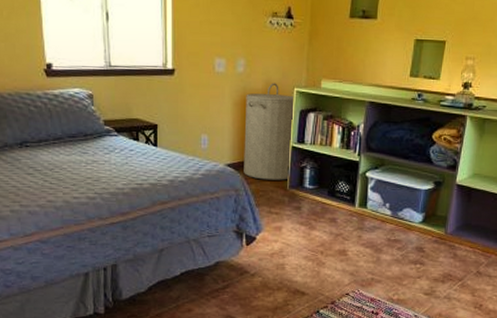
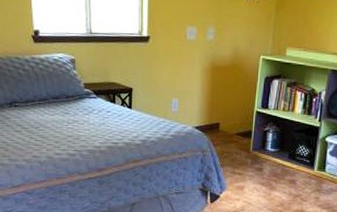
laundry hamper: present [244,83,293,180] -> none [210,50,259,143]

